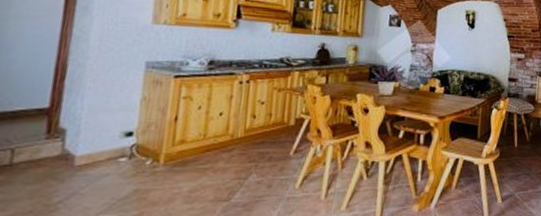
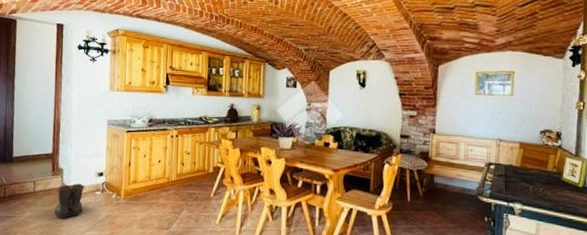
boots: none [45,149,101,200] -> present [54,184,85,219]

